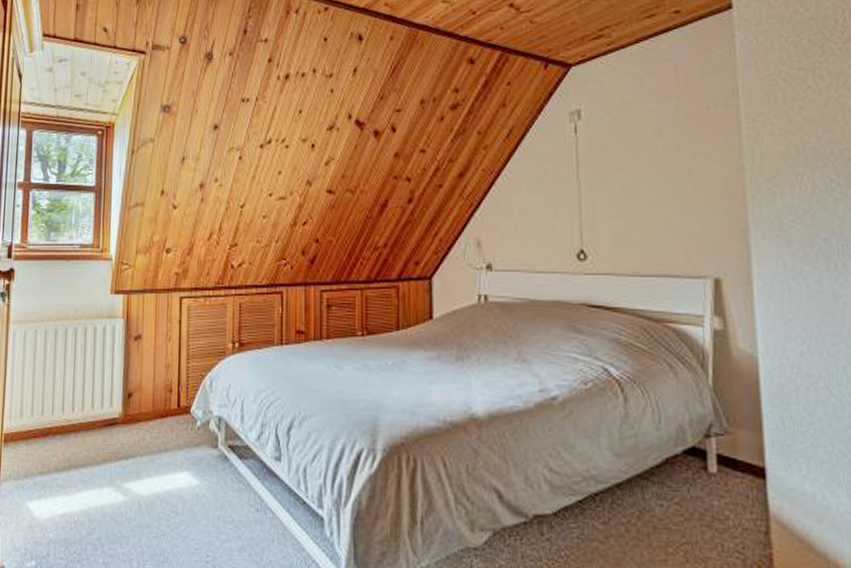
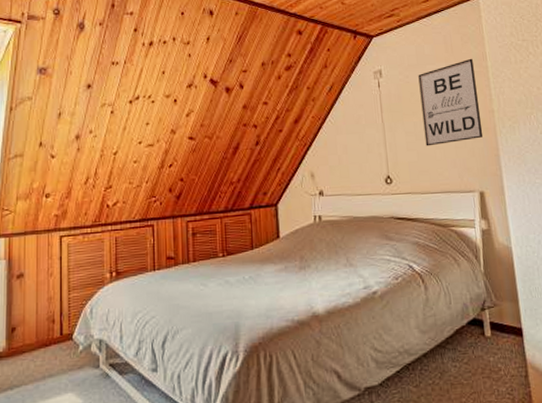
wall art: none [633,94,726,214] -> present [418,58,483,147]

